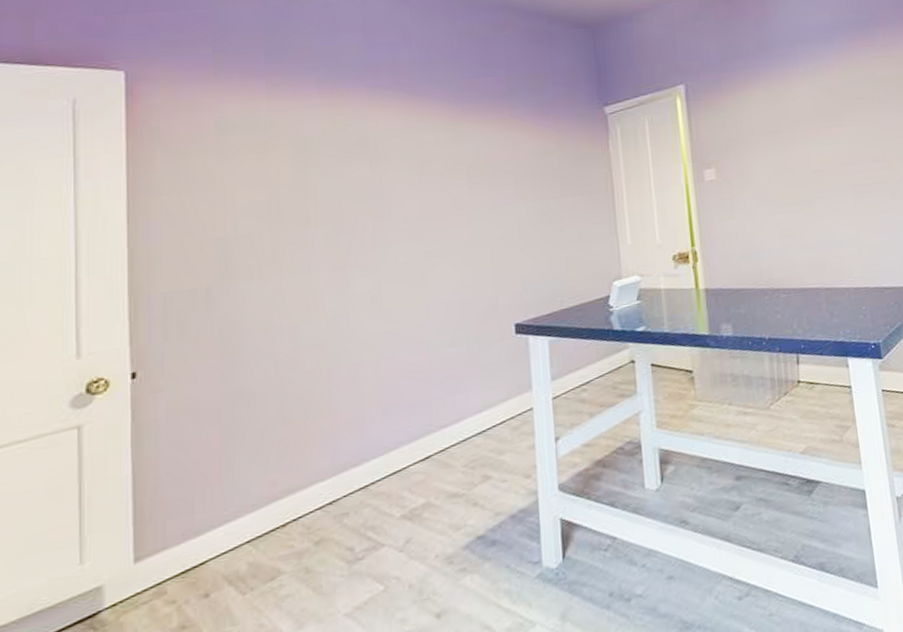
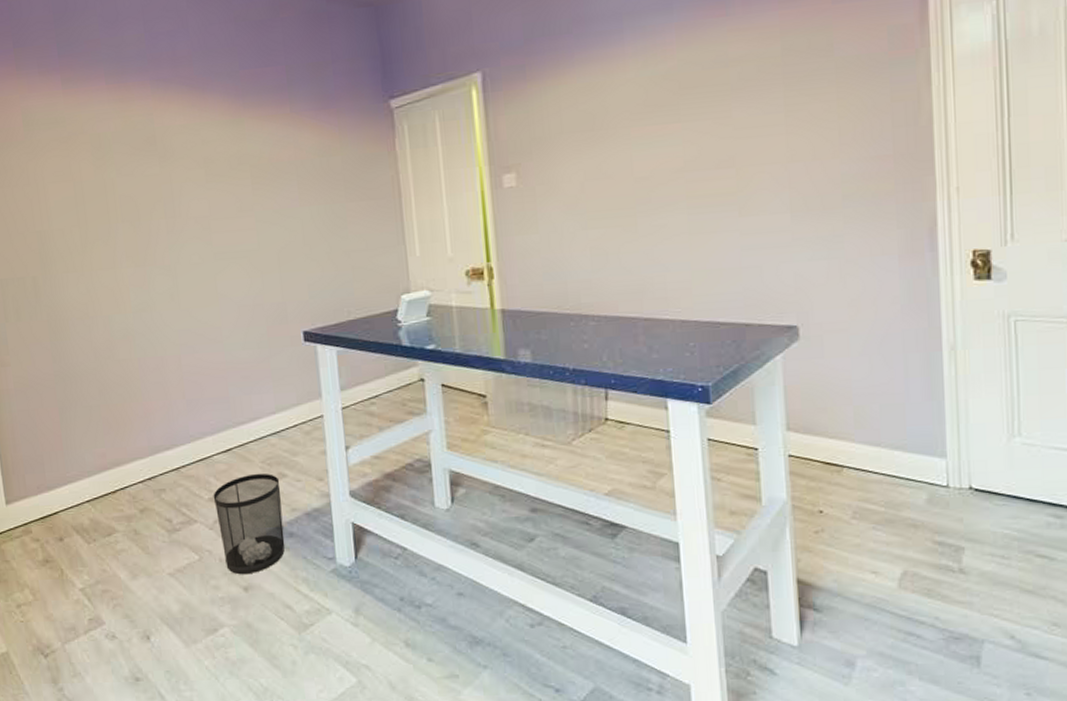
waste bin: none [406,478,487,600] -> present [213,473,285,575]

